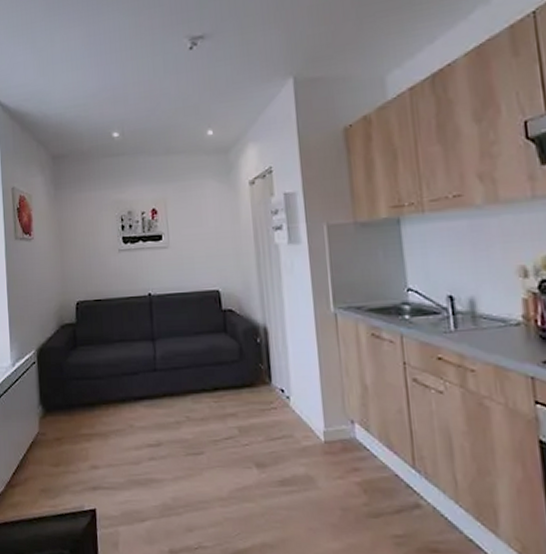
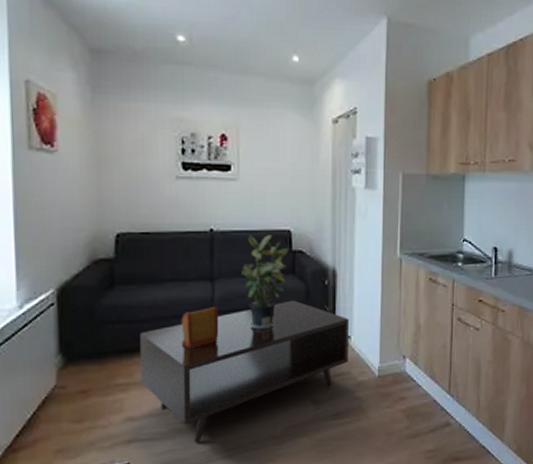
coffee table: none [98,359,289,496] -> present [140,300,349,443]
decorative box: none [129,364,163,404] -> present [181,306,219,348]
potted plant: none [177,296,220,388] -> present [241,235,289,330]

